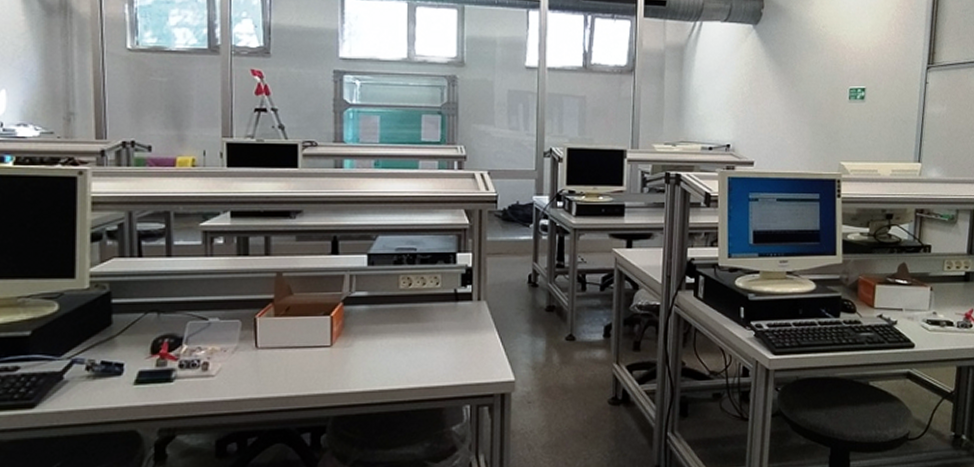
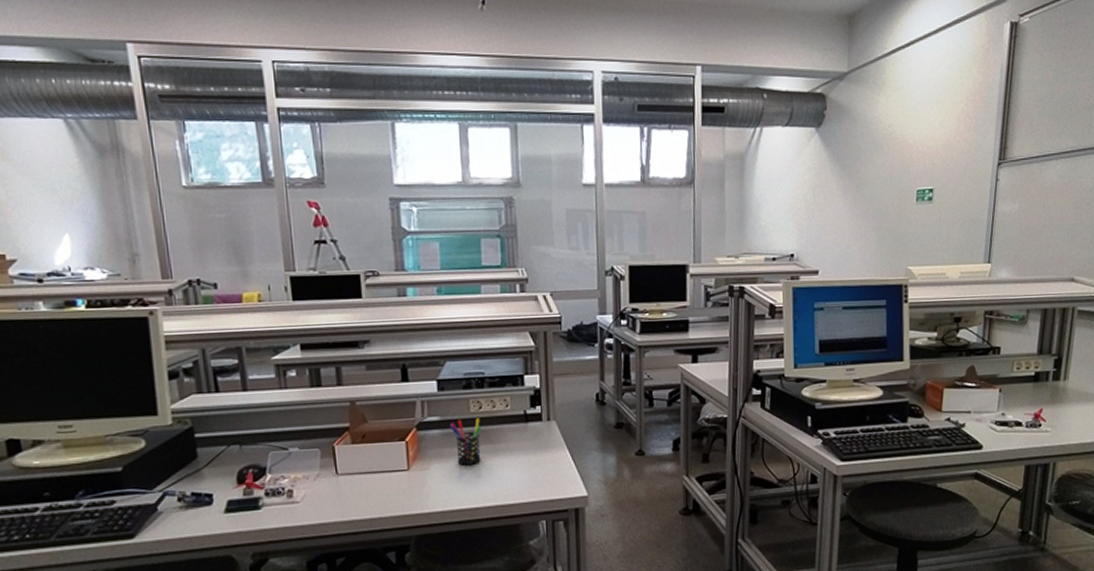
pen holder: none [378,295,410,344] -> present [450,418,482,465]

